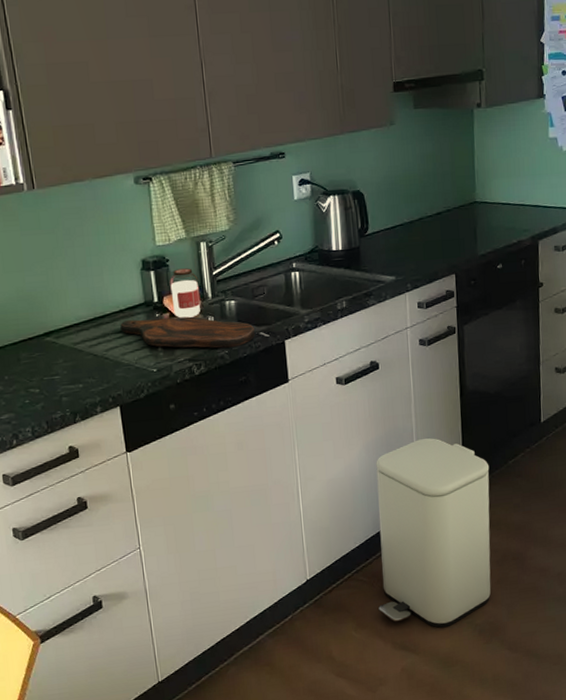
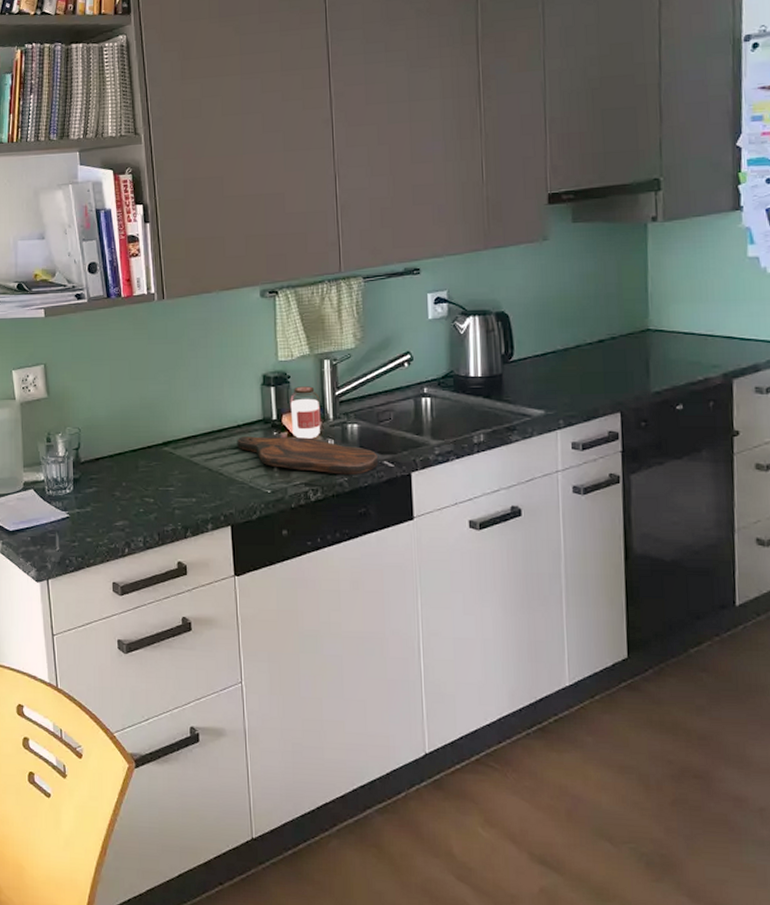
pedal bin: present [376,437,491,628] -> none [511,605,664,848]

